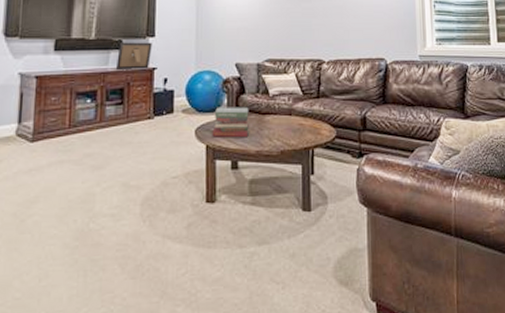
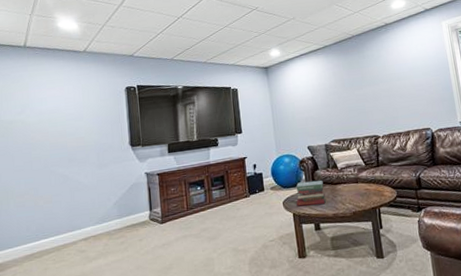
picture frame: present [115,42,153,71] -> none [215,137,241,163]

